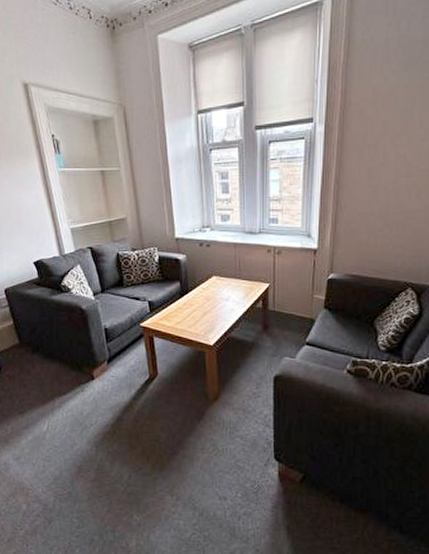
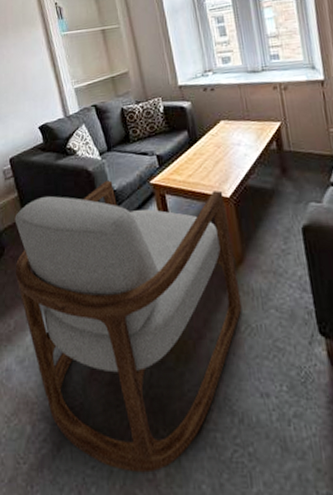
armchair: none [10,319,212,543] -> present [15,180,242,473]

